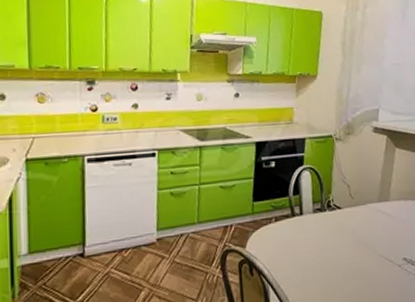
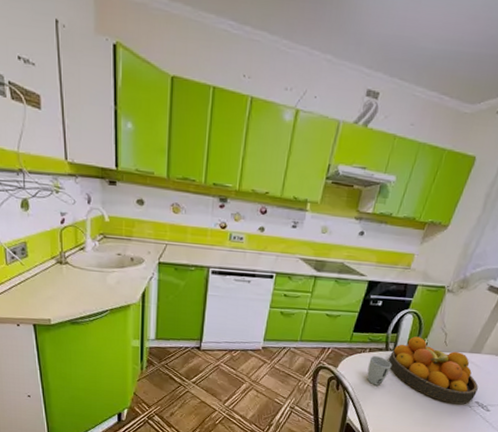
cup: none [278,224,304,261] -> present [367,356,392,386]
fruit bowl: none [298,194,401,266] -> present [388,336,478,404]

